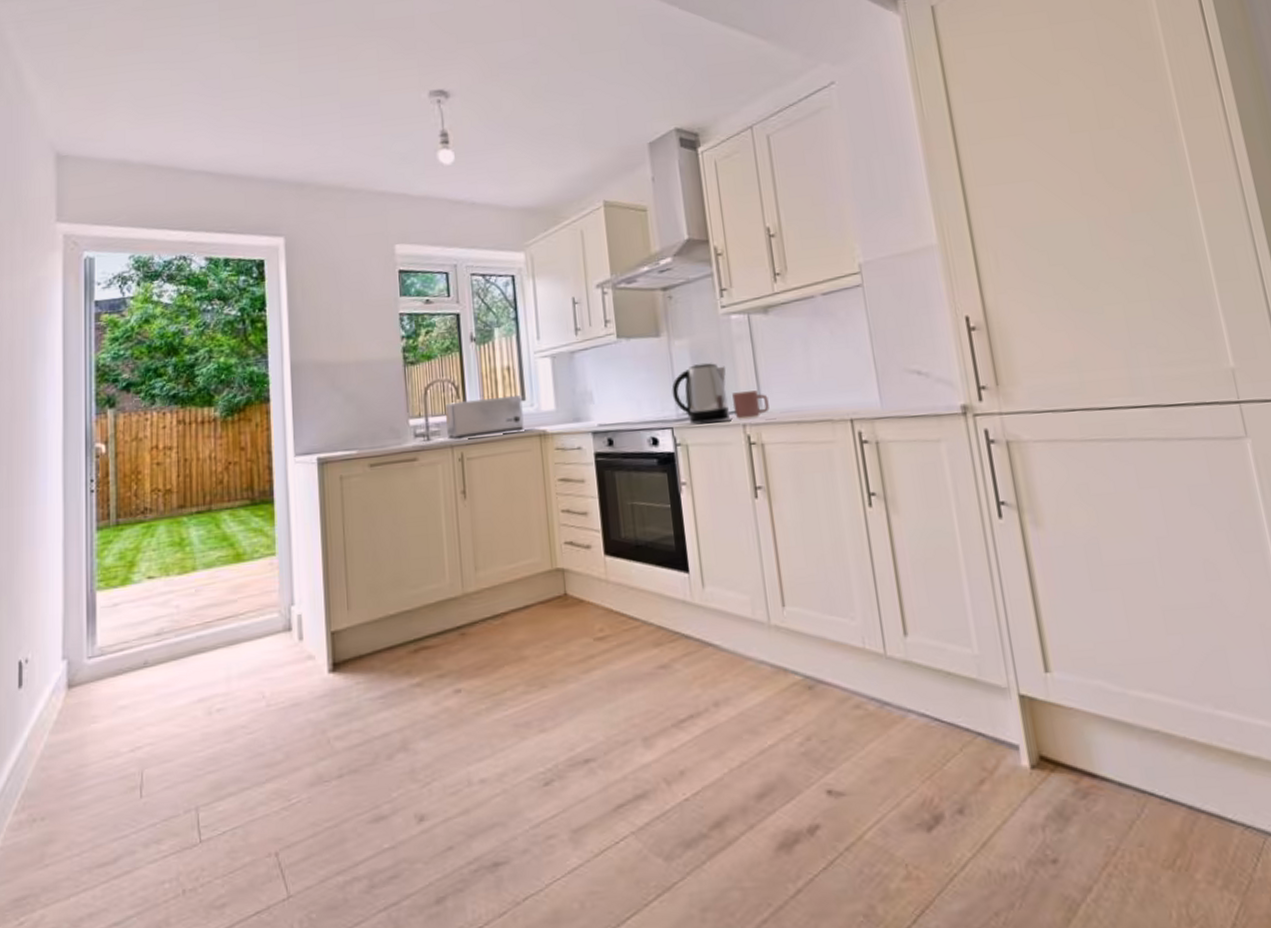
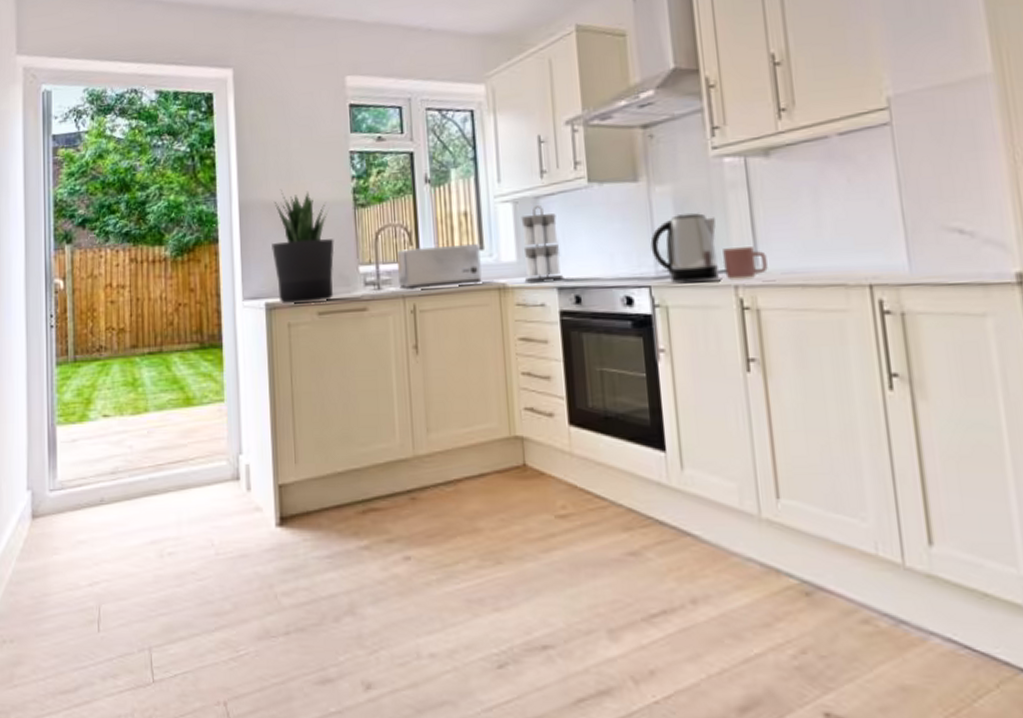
planter: none [323,351,385,458] -> present [272,190,334,305]
spice rack: none [558,358,598,430] -> present [521,204,564,284]

